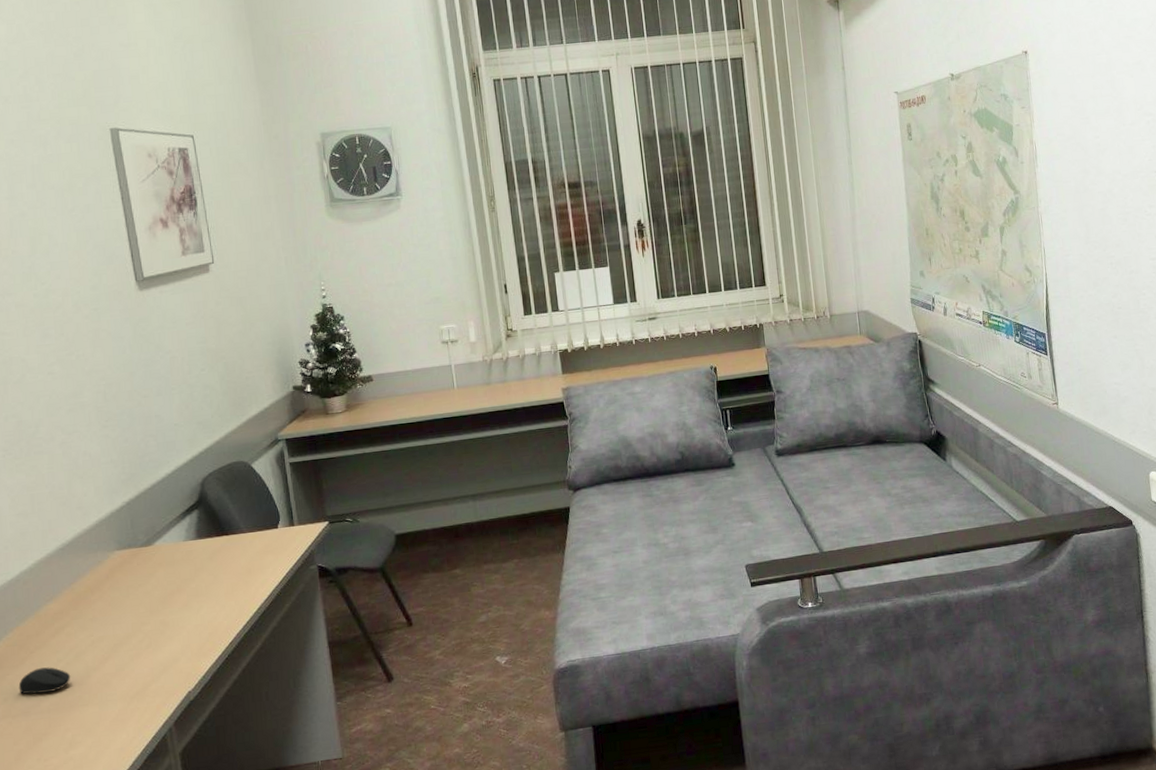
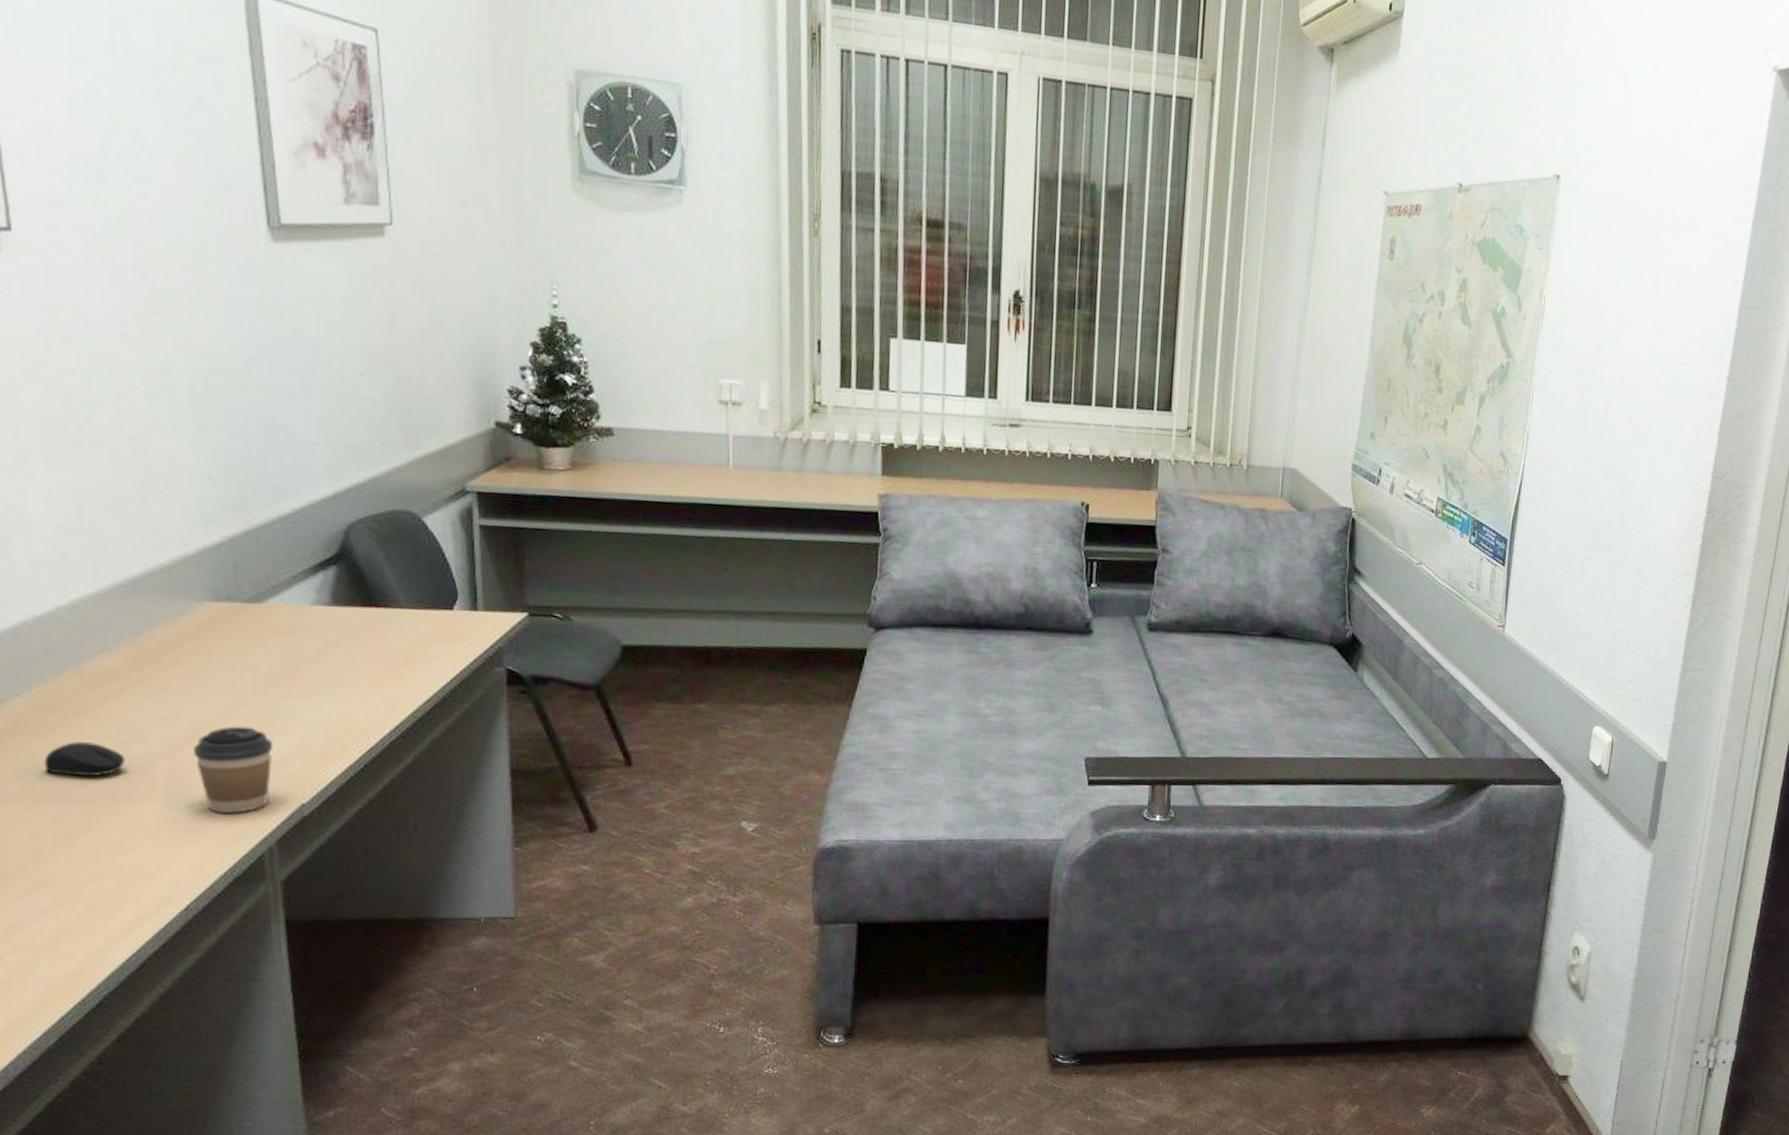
coffee cup: none [113,638,167,707] -> present [192,726,274,813]

